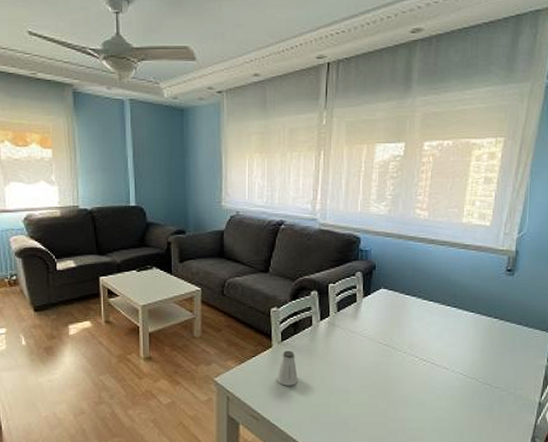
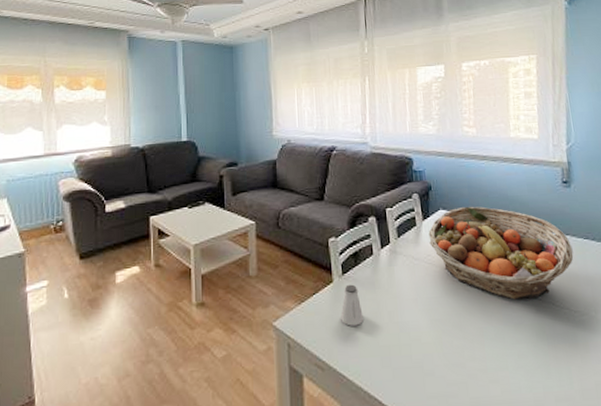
fruit basket: none [367,287,504,375] -> present [428,206,574,301]

